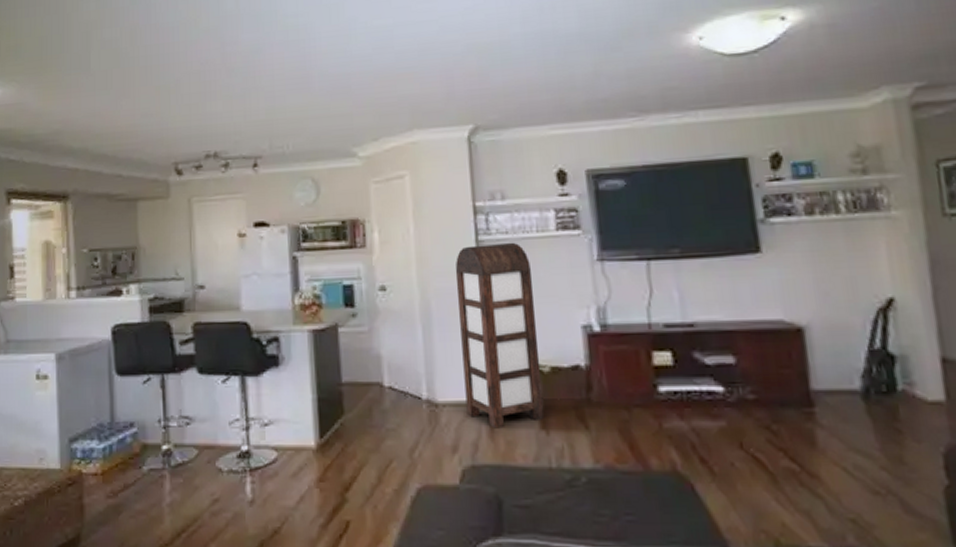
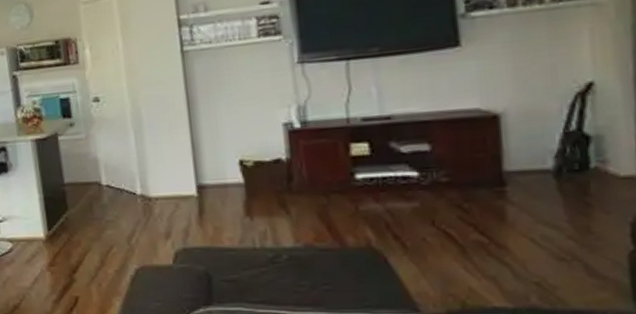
bookshelf: present [455,242,545,429] -> none [162,50,249,217]

